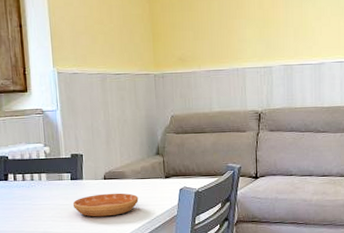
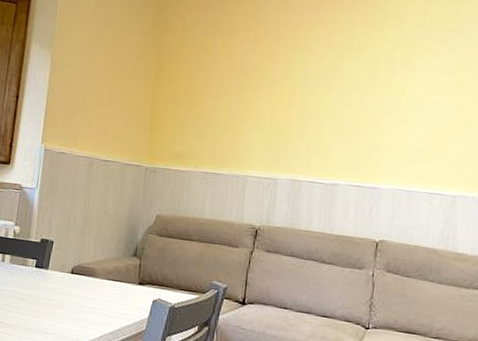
saucer: present [72,193,139,217] -> none [32,289,105,318]

